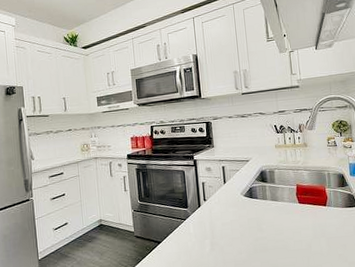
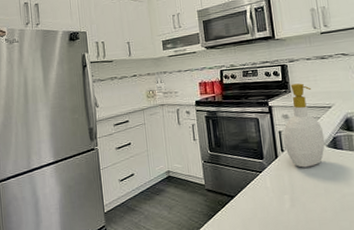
soap bottle: none [206,139,242,215] -> present [284,83,325,168]

